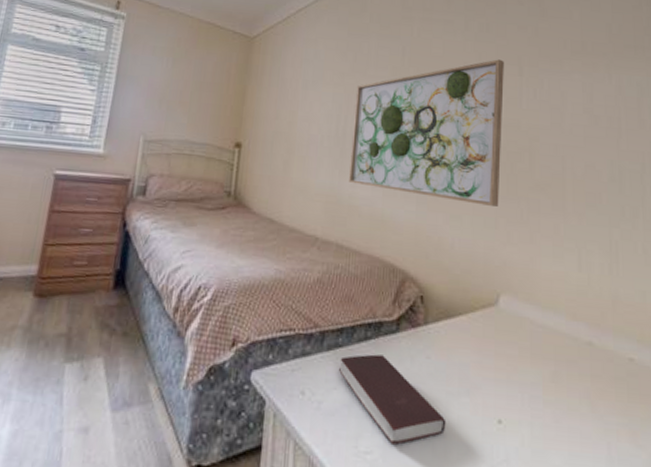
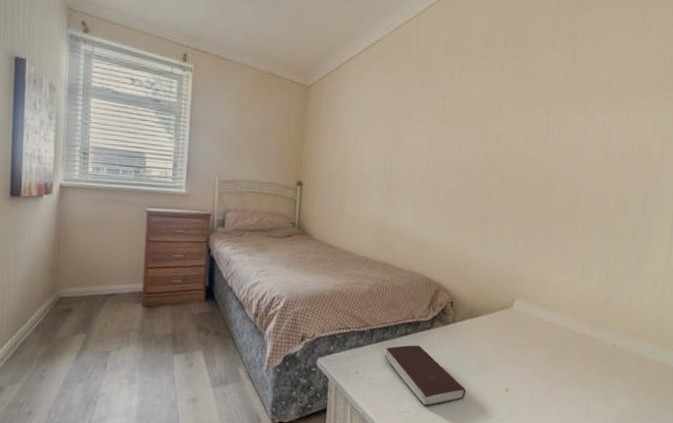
wall art: present [349,59,504,206] -> none [394,101,535,231]

